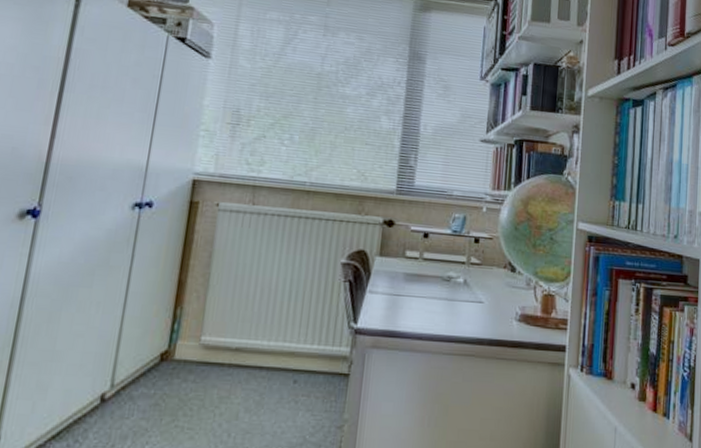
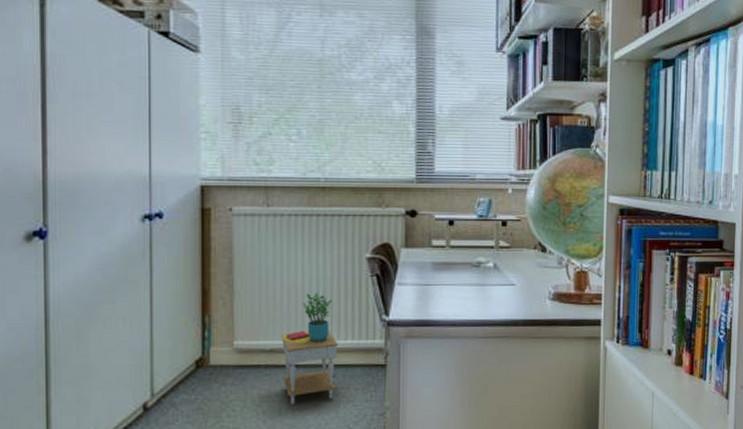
side table: none [244,294,304,409] -> present [281,293,338,405]

